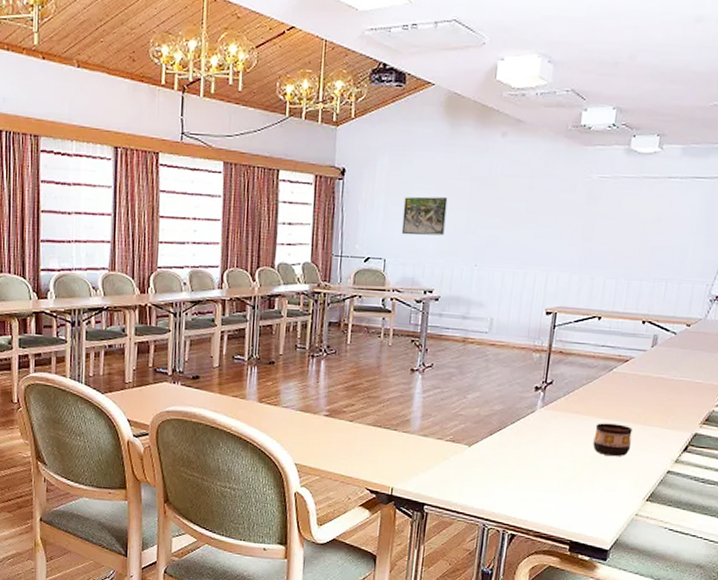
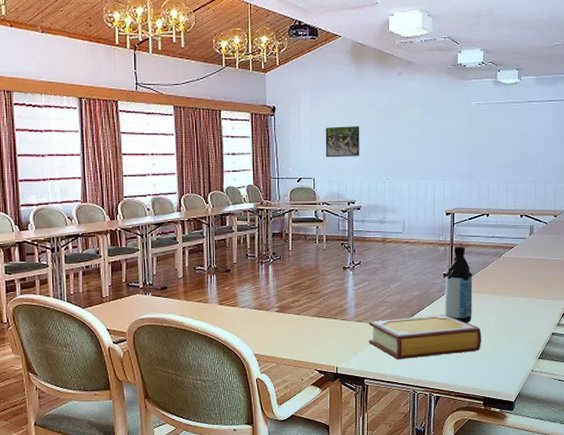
book: none [433,436,576,486] -> present [368,315,482,360]
water bottle: none [531,354,573,450] -> present [444,246,473,324]
cup: present [593,423,633,456] -> none [493,299,523,324]

